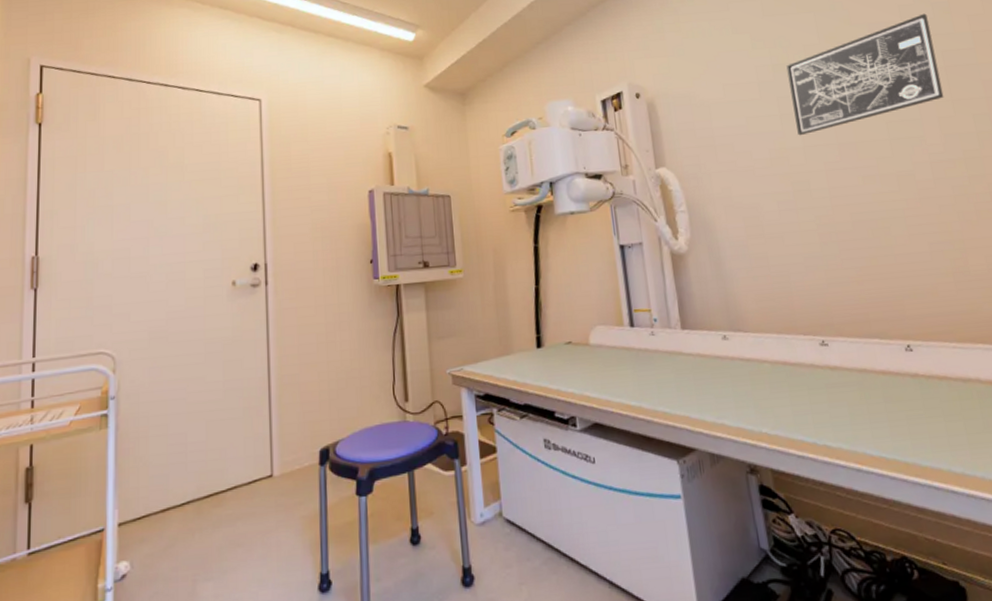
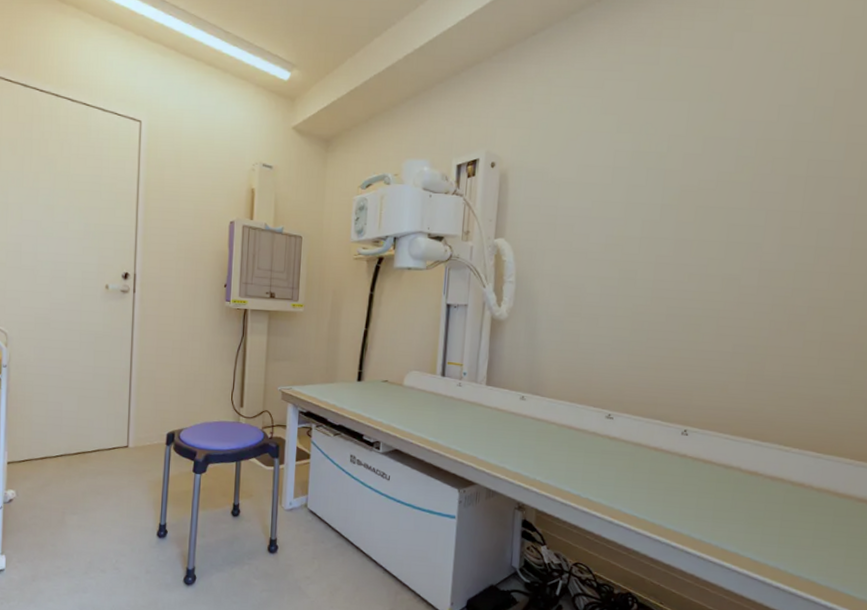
wall art: present [786,13,944,136] -> none [638,117,806,227]

